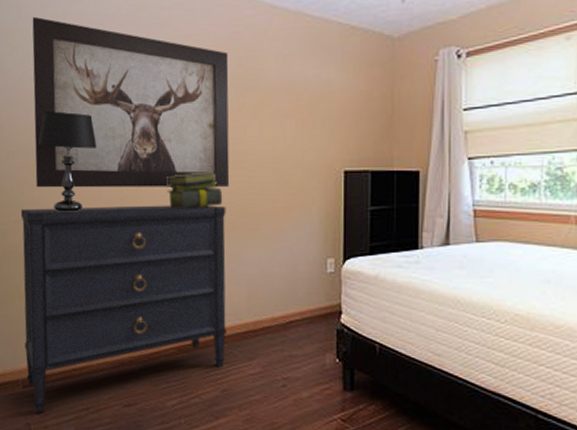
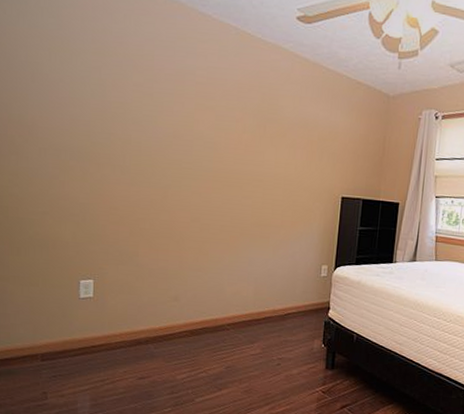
dresser: present [20,205,226,414] -> none [46,202,242,384]
wall art: present [32,16,230,188] -> none [67,28,254,200]
table lamp: present [37,111,97,212] -> none [71,117,129,209]
stack of books: present [165,172,223,209] -> none [190,185,240,216]

